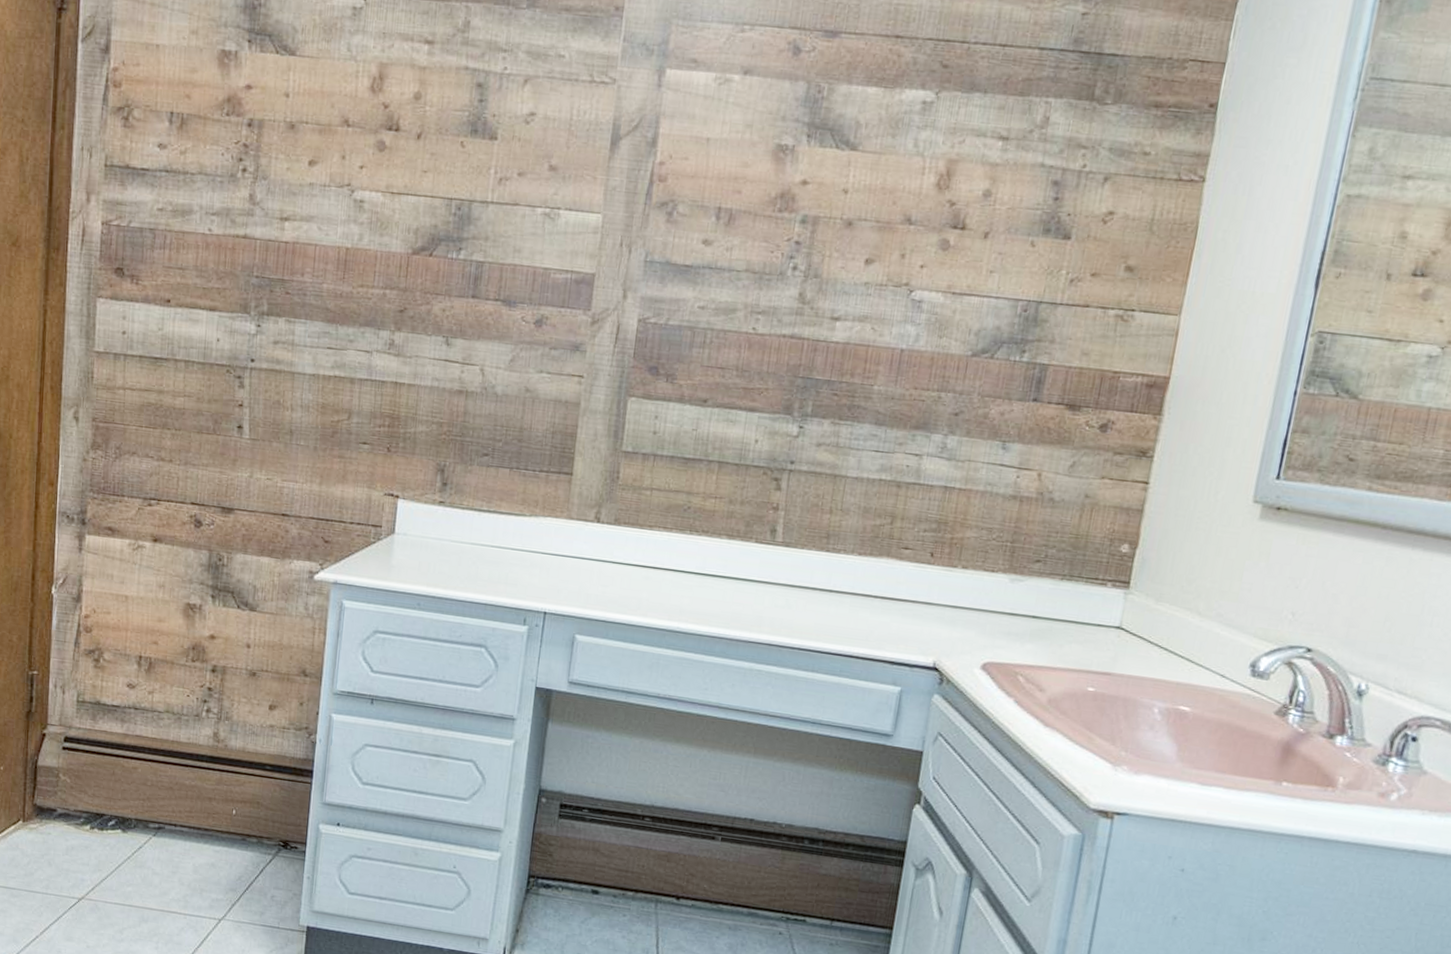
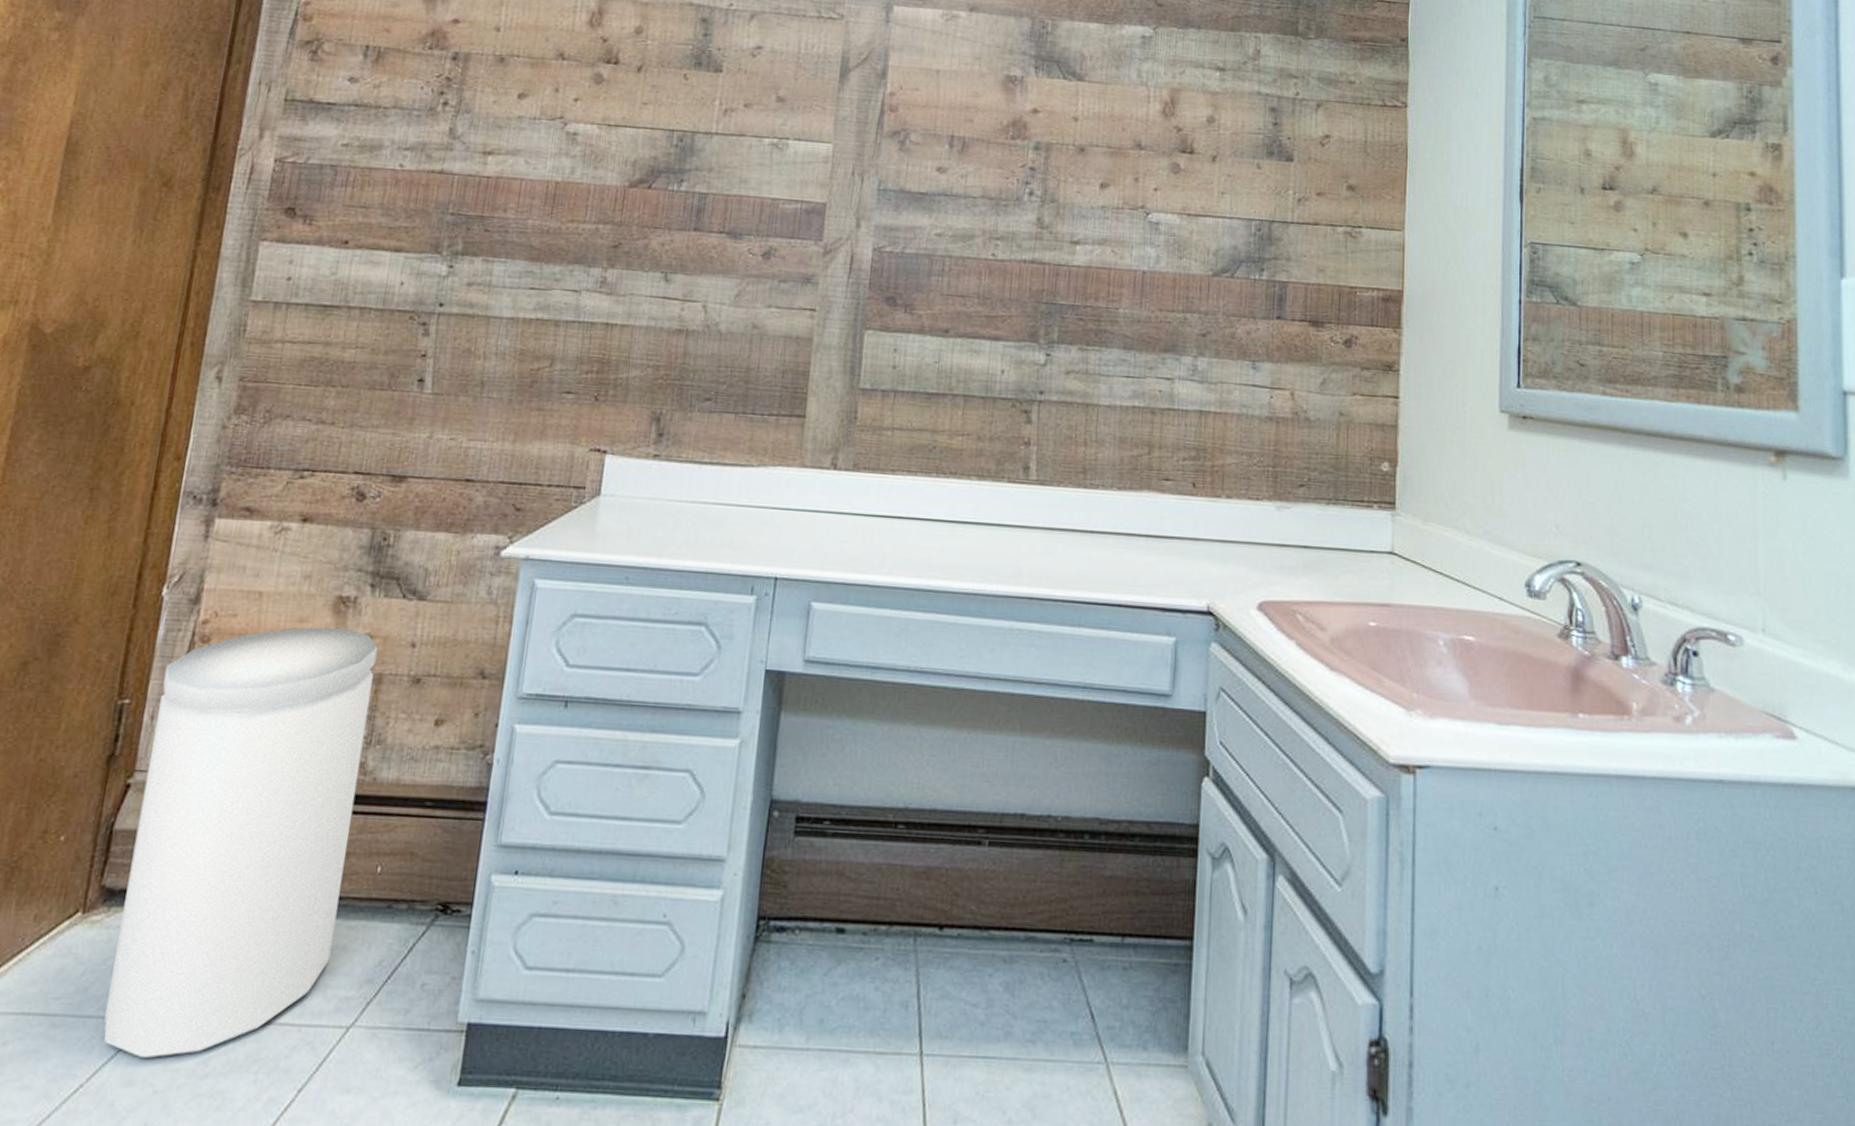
trash can: none [47,625,220,925] -> present [104,627,377,1059]

